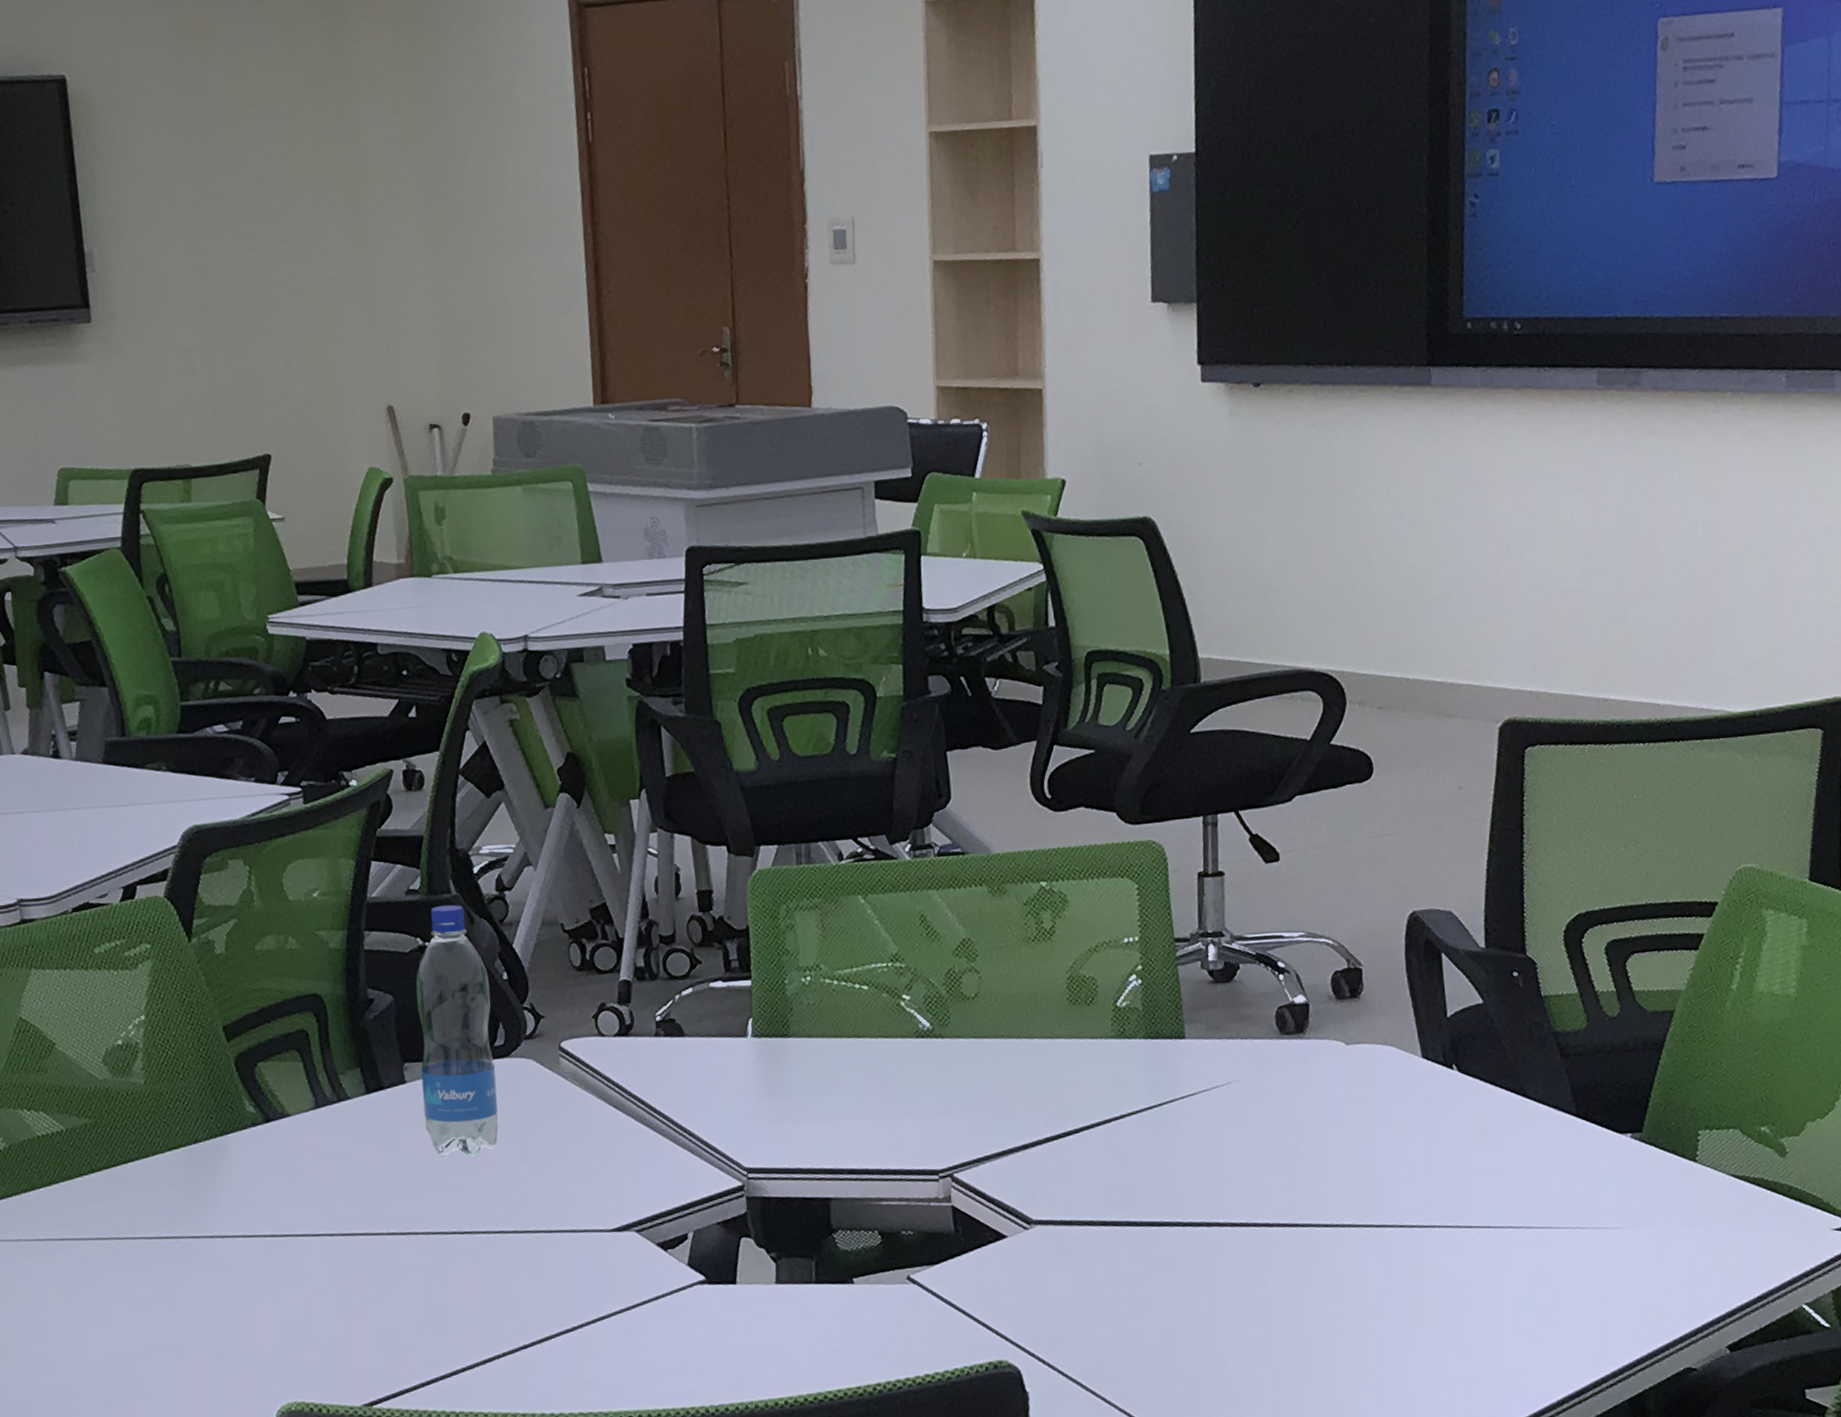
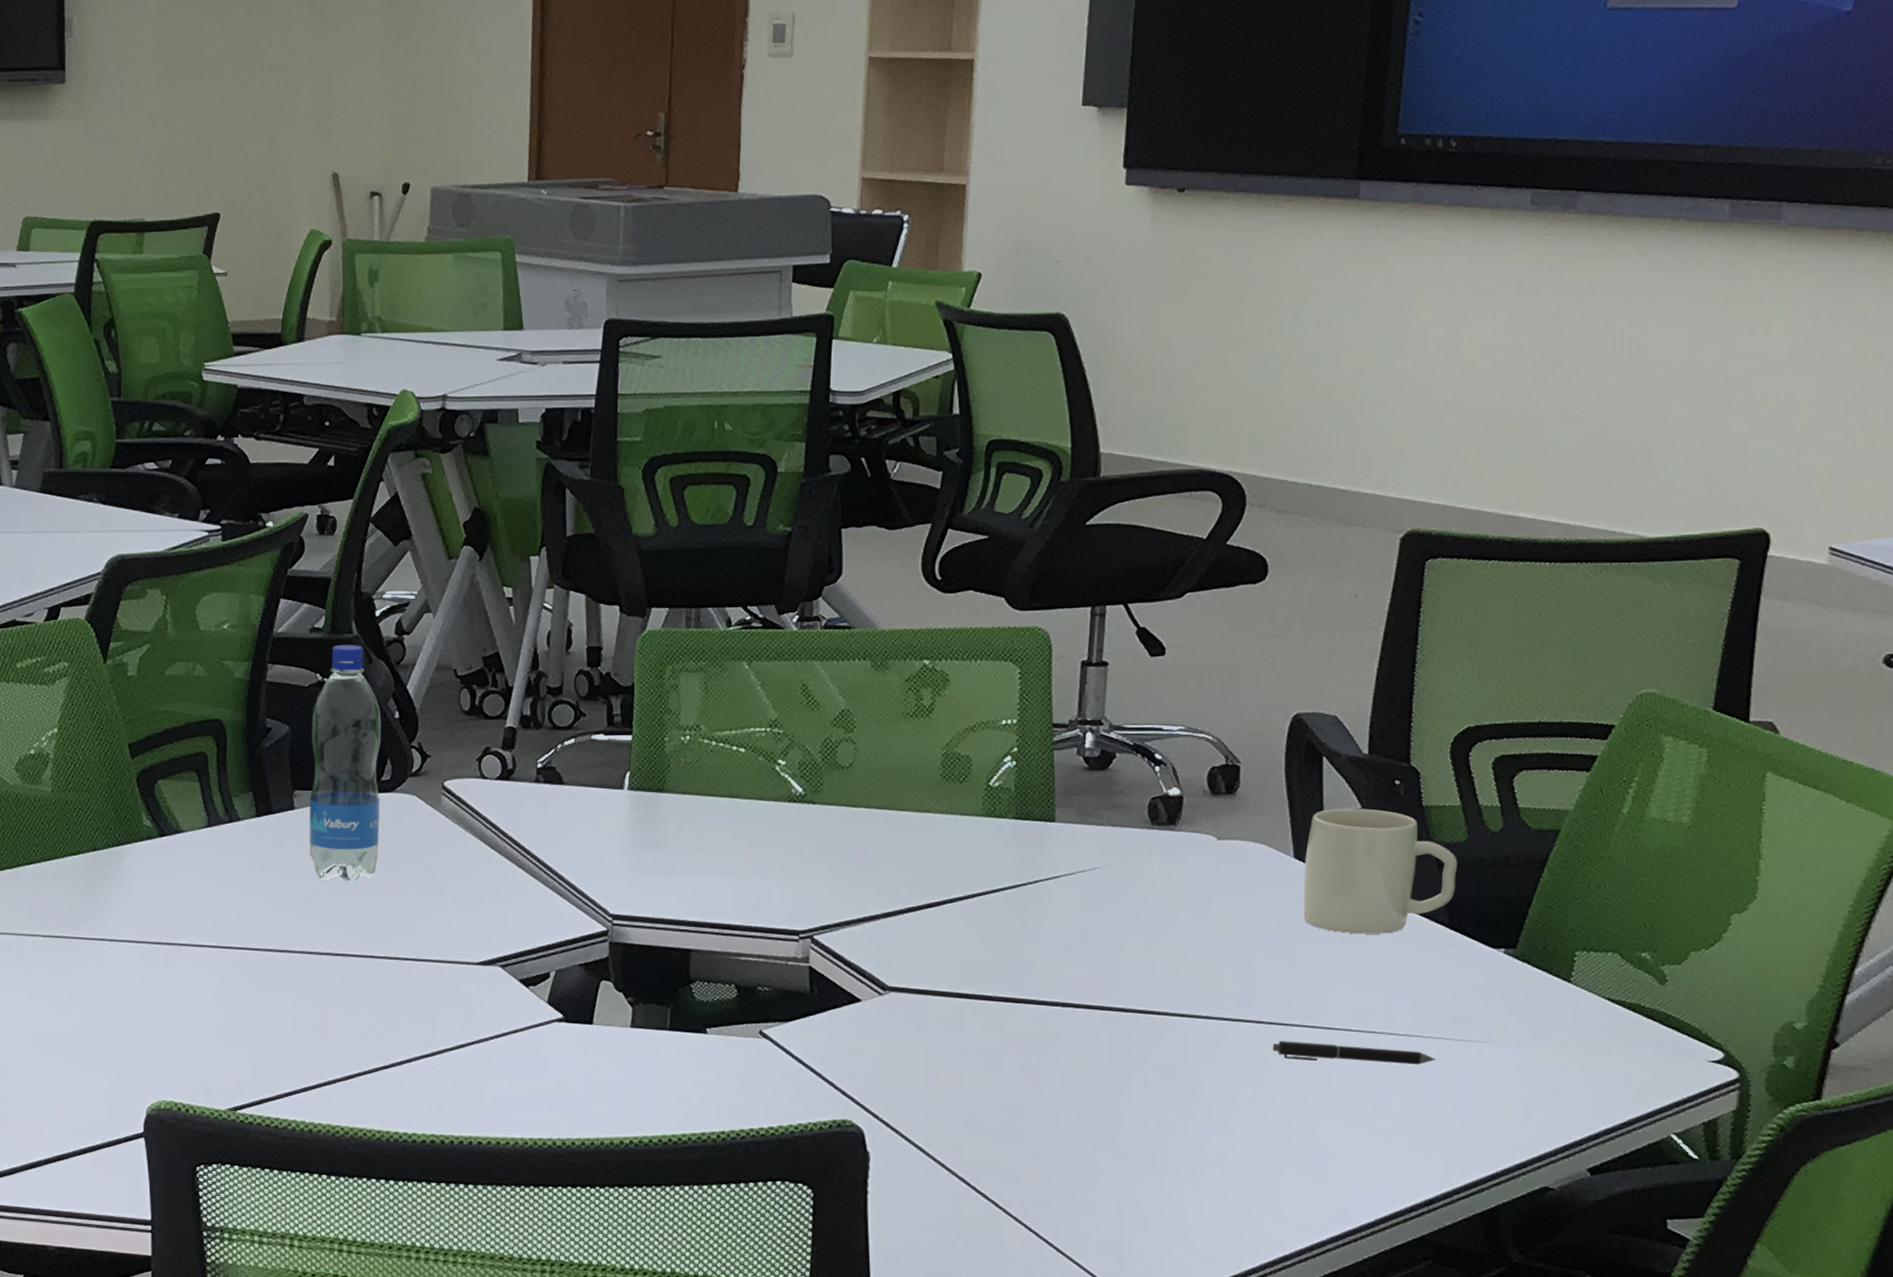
pen: none [1416,1242,1575,1262] -> present [1272,1041,1436,1065]
mug: none [1432,1002,1580,1130] -> present [1303,808,1458,934]

